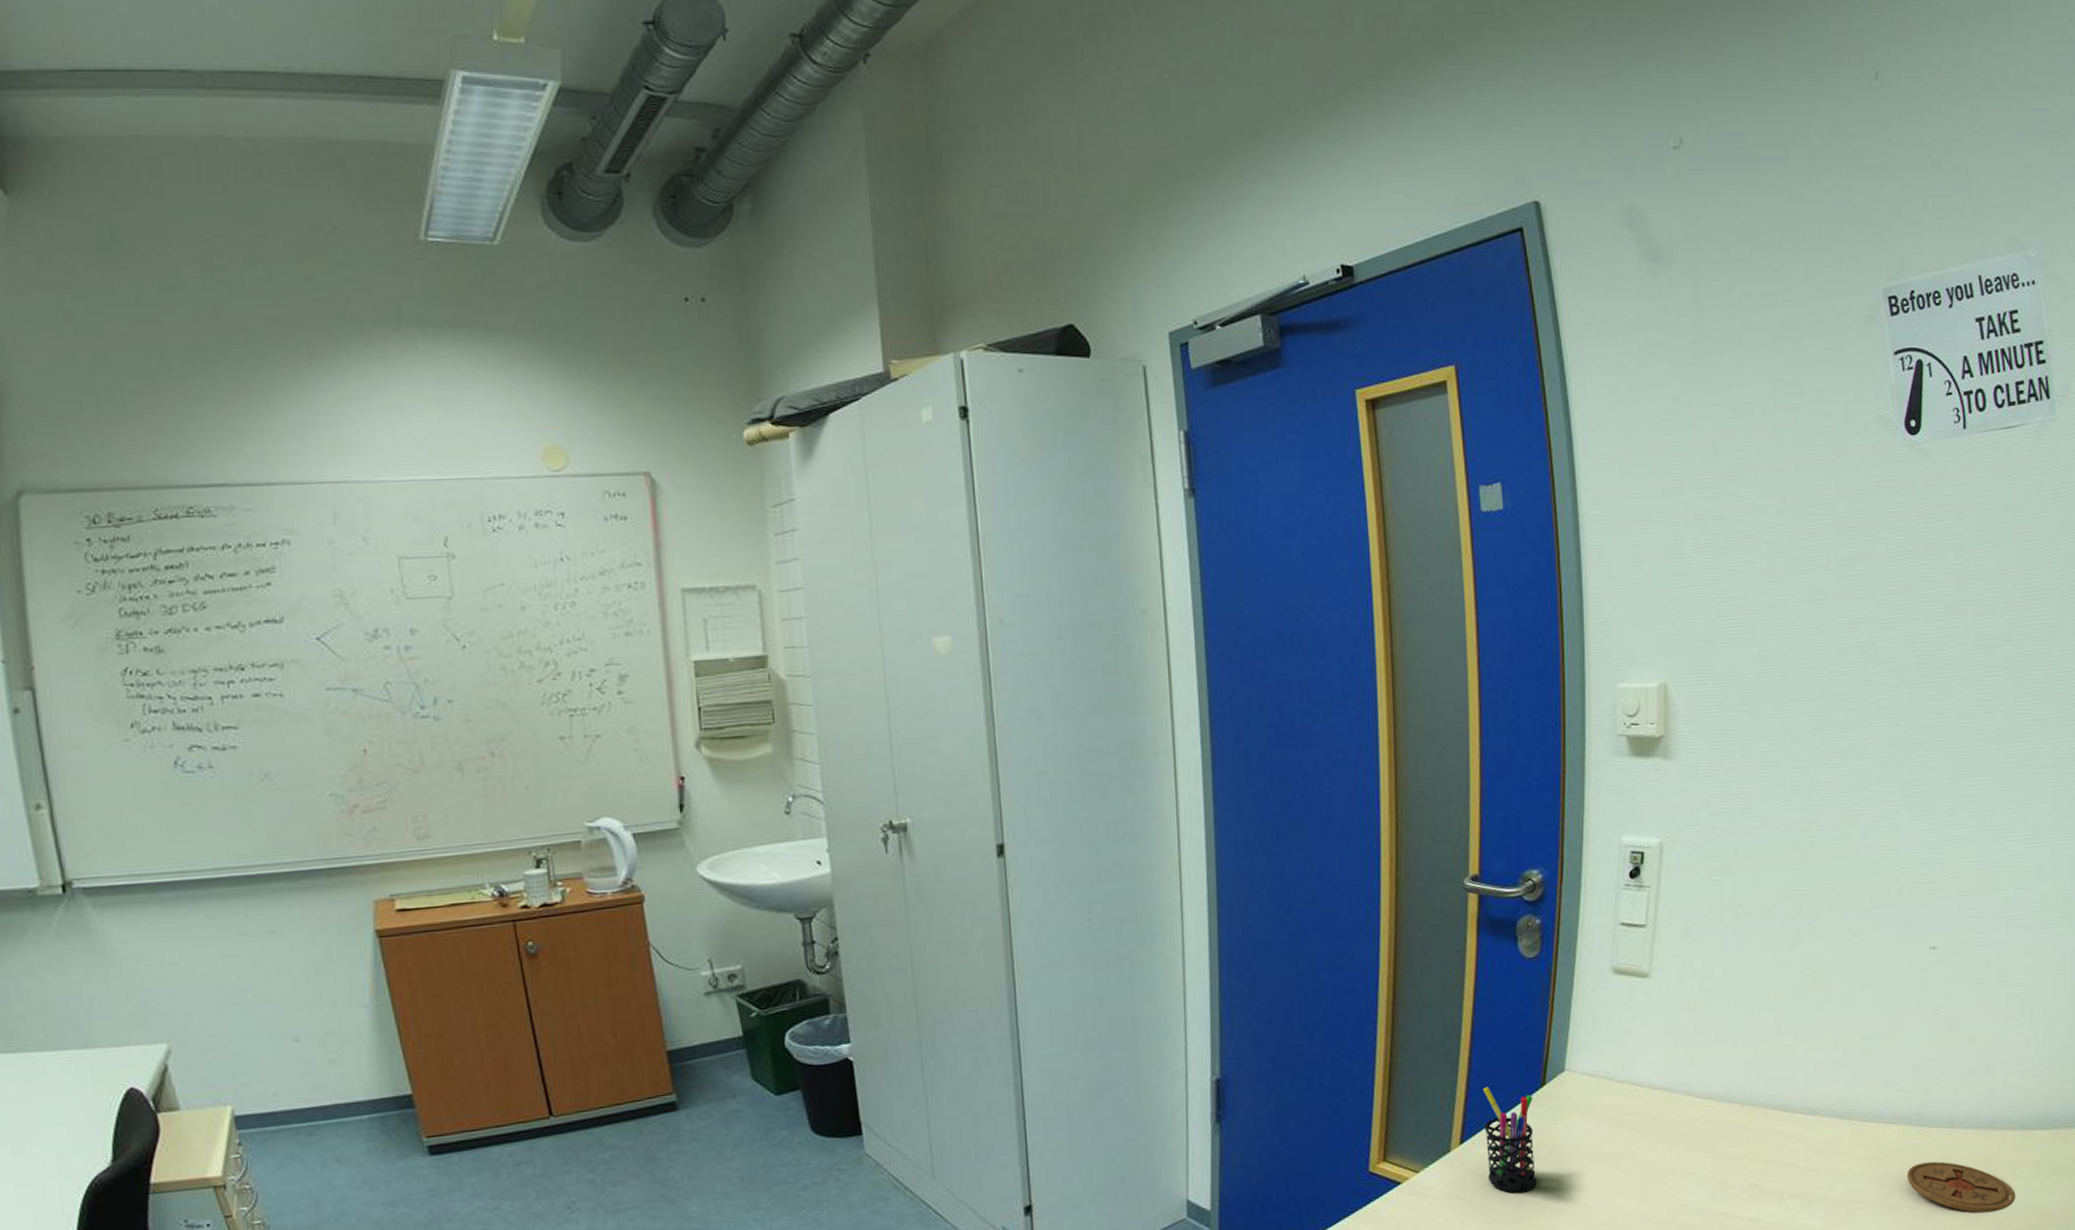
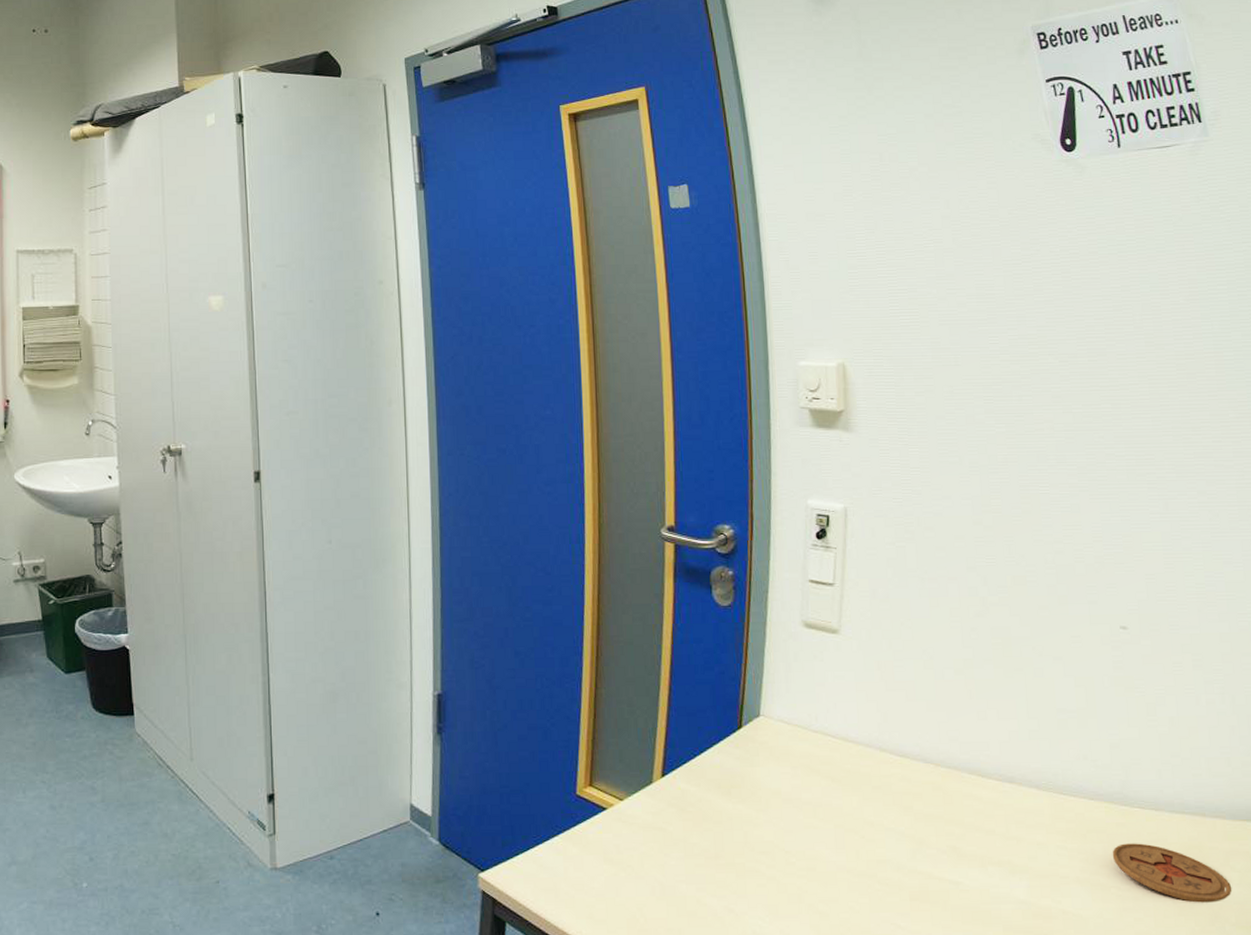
pen holder: present [1483,1087,1537,1194] -> none [682,724,737,831]

